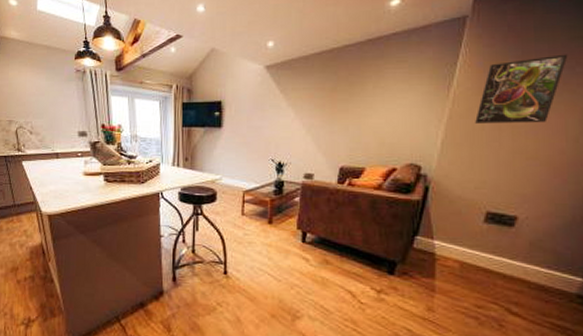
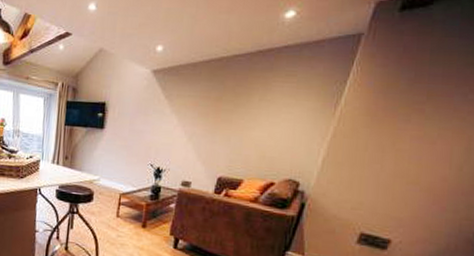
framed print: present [475,54,568,124] -> none [359,80,462,149]

